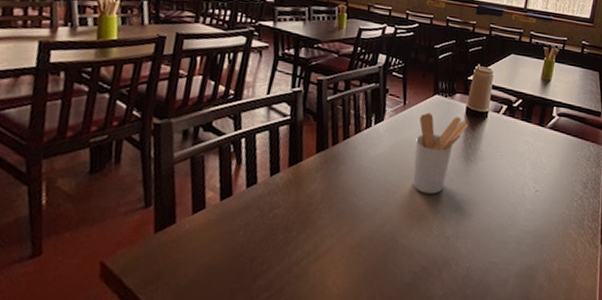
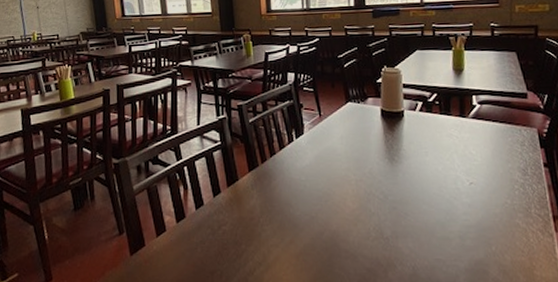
utensil holder: present [412,112,468,194] -> none [337,120,386,198]

